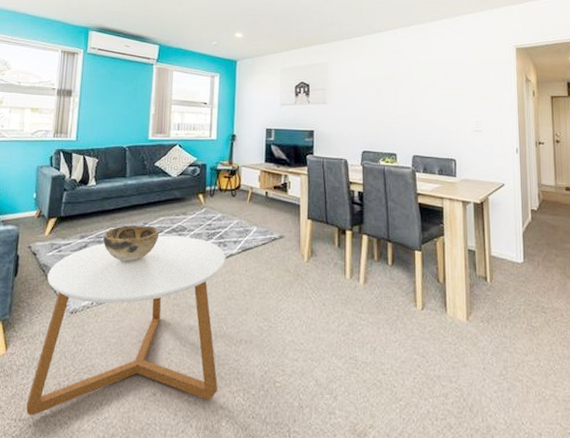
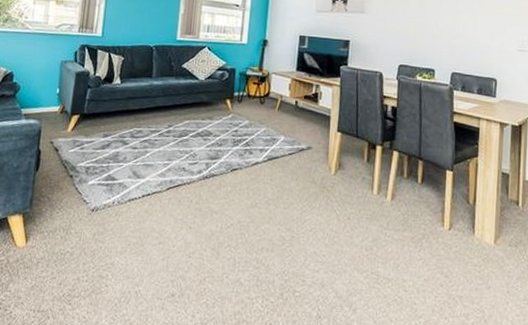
coffee table: present [26,235,226,415] -> none [45,138,252,308]
decorative bowl: present [103,226,160,262] -> none [126,127,184,164]

